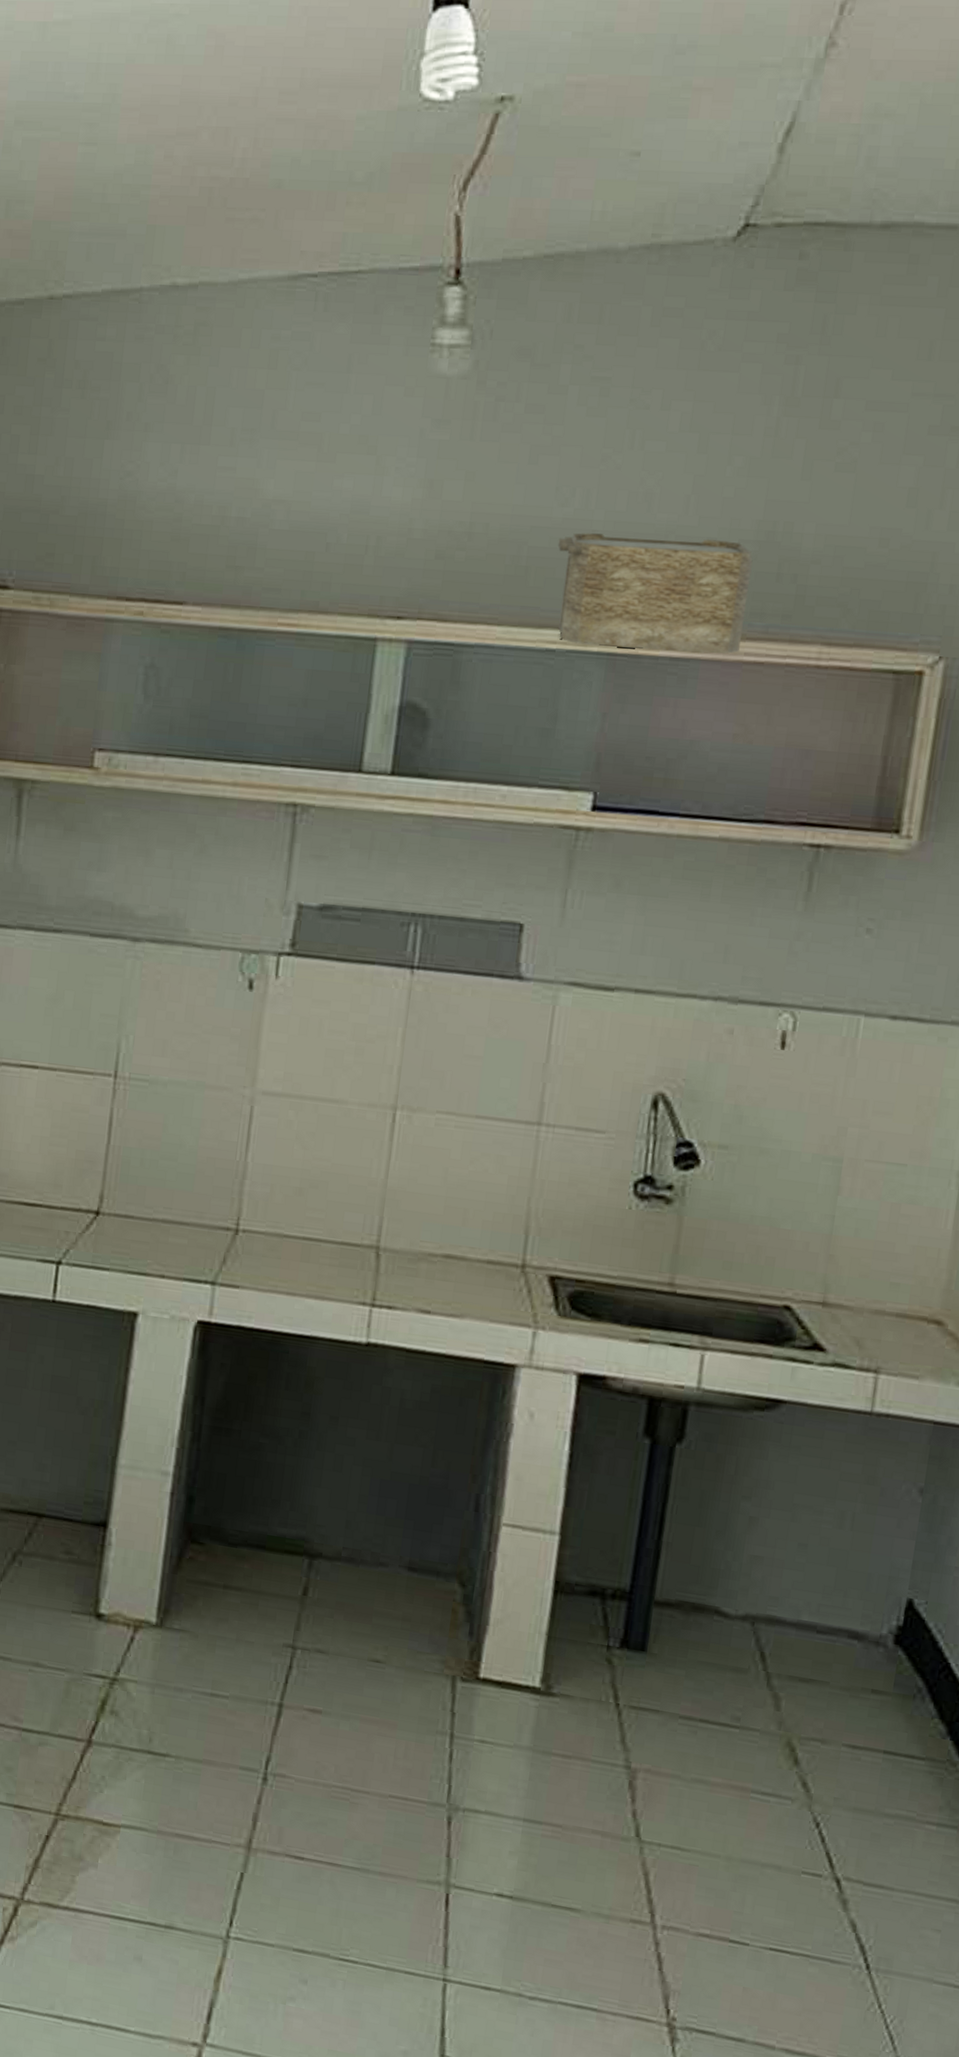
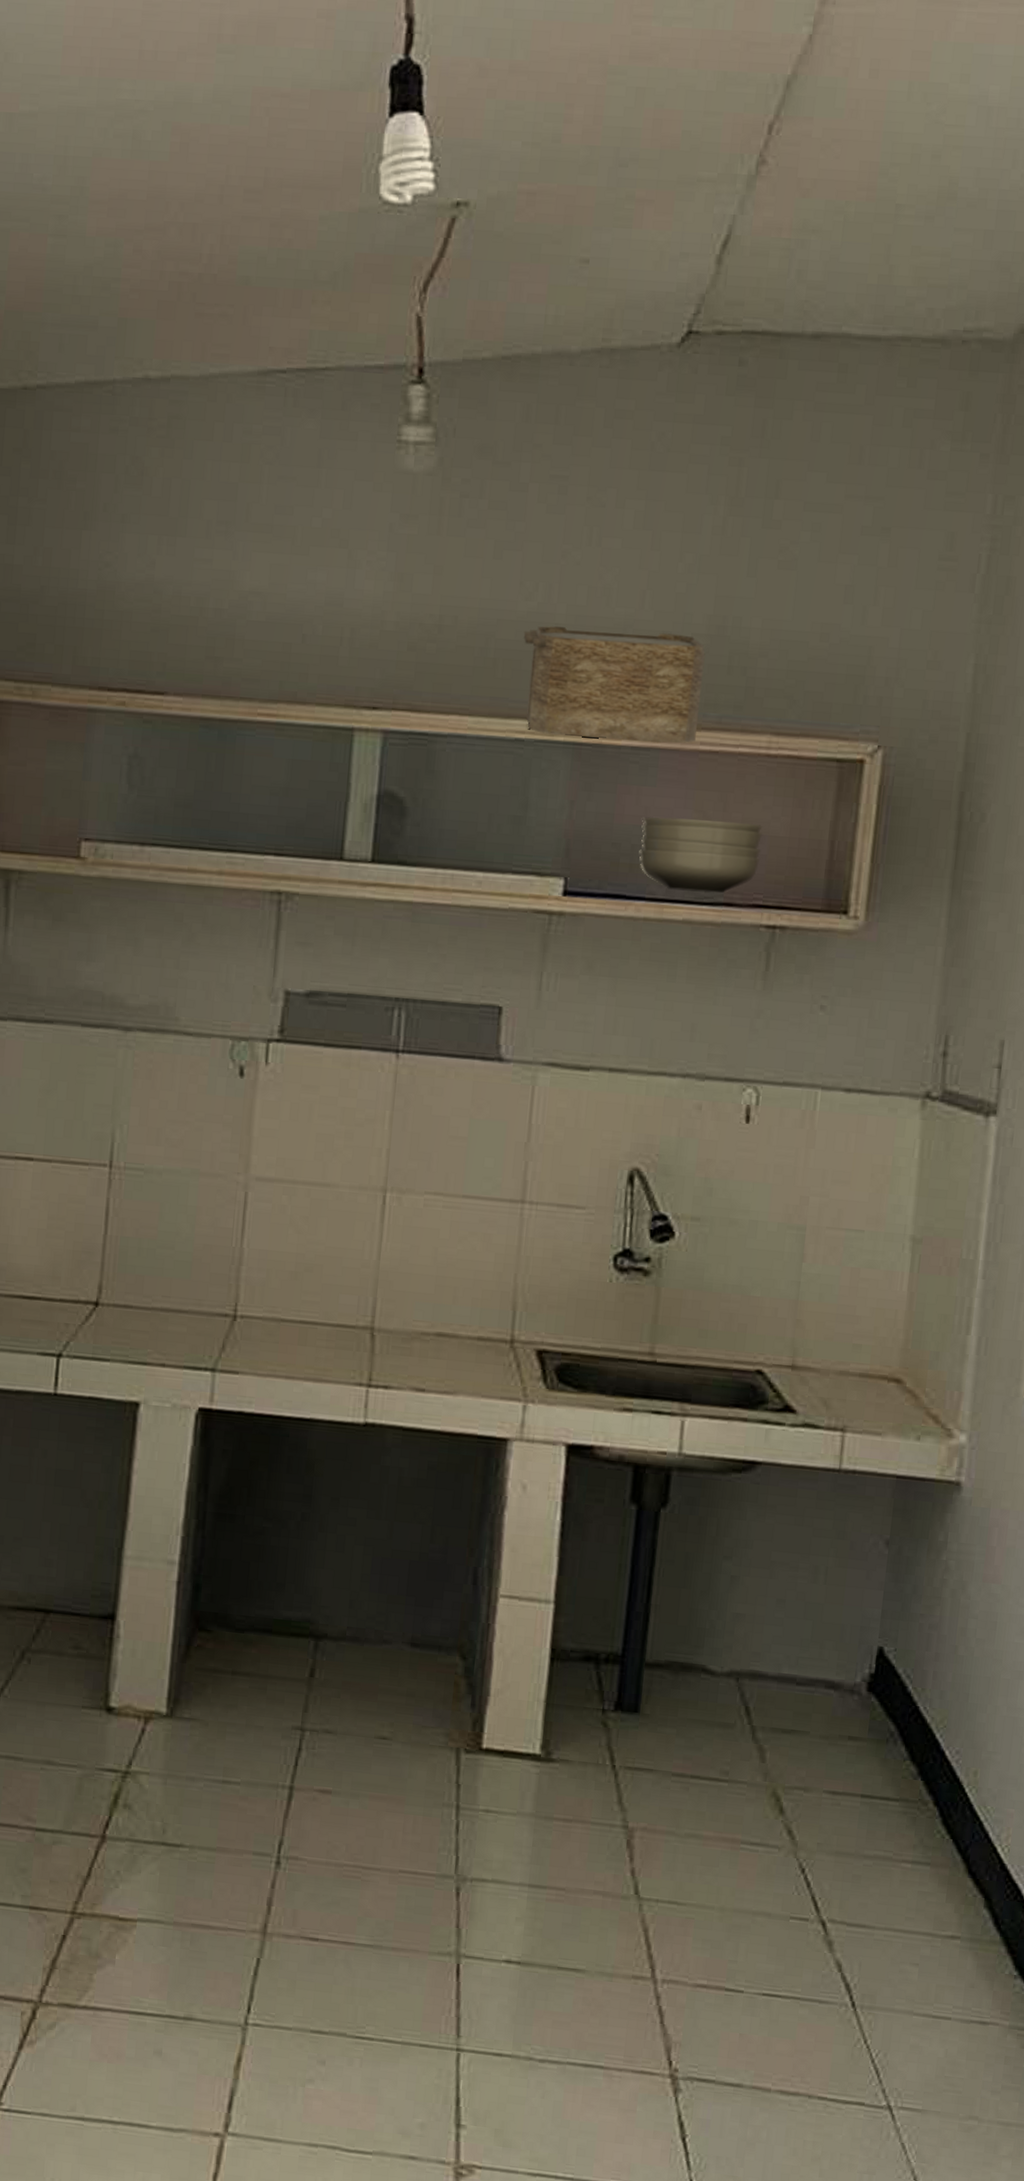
bowl: none [674,730,810,810] -> present [639,817,763,894]

